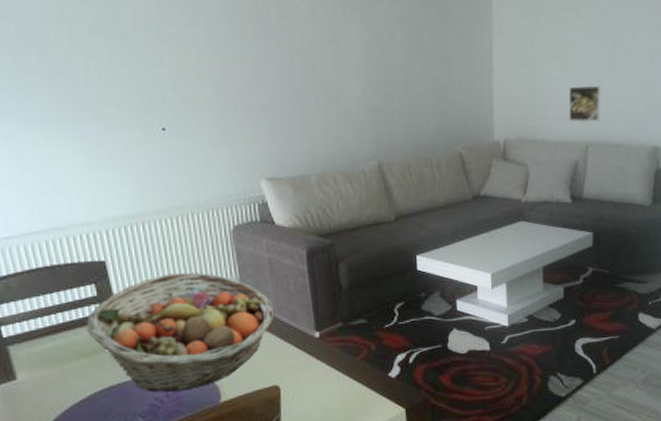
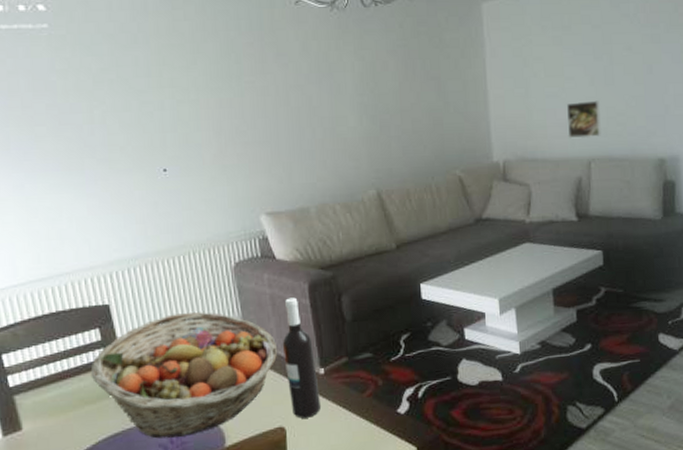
wine bottle: none [279,263,316,378] -> present [282,297,322,419]

